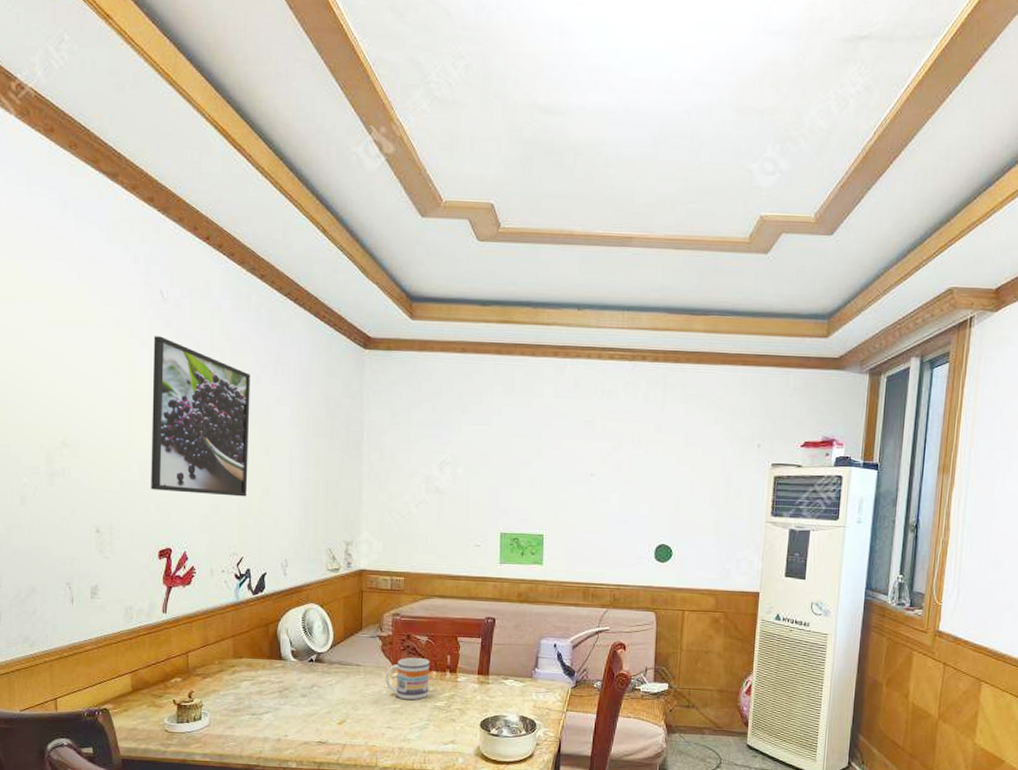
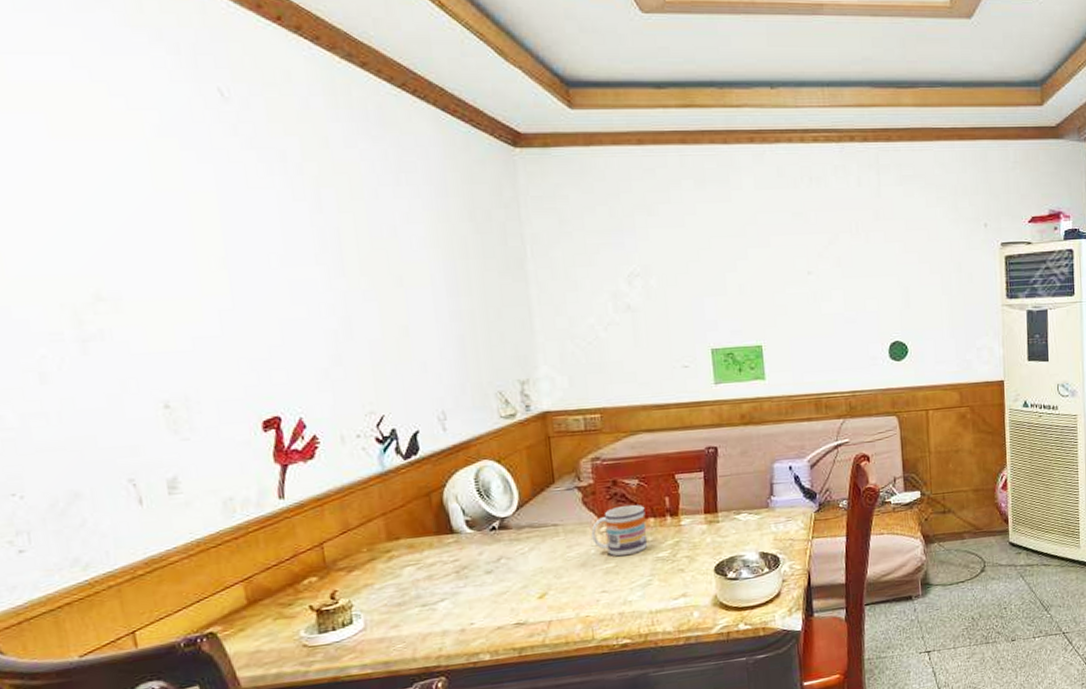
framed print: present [151,336,250,497] -> none [216,147,379,345]

